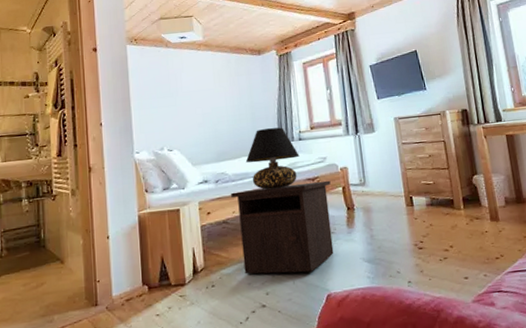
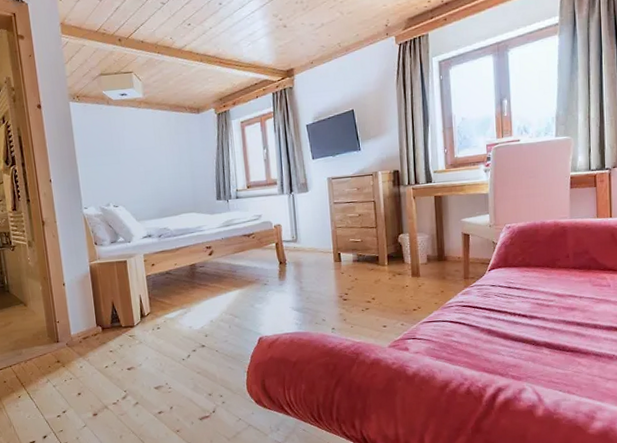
nightstand: present [231,180,334,274] -> none [173,236,266,319]
table lamp: present [245,127,300,190] -> none [186,186,236,244]

